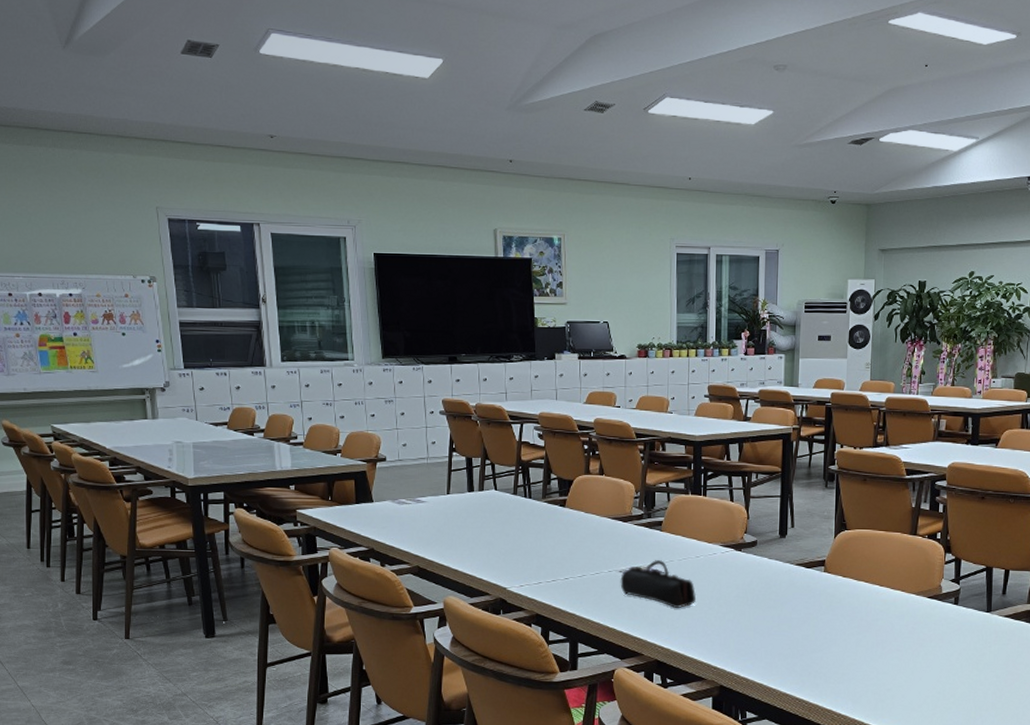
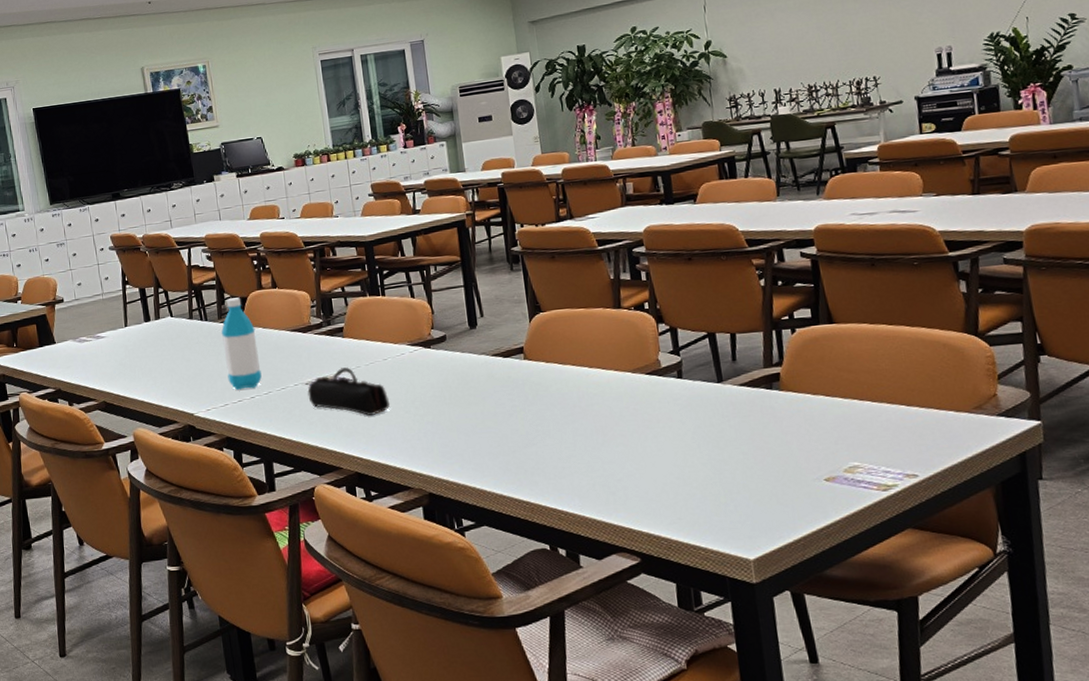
water bottle: none [543,479,578,570] -> present [221,297,262,390]

